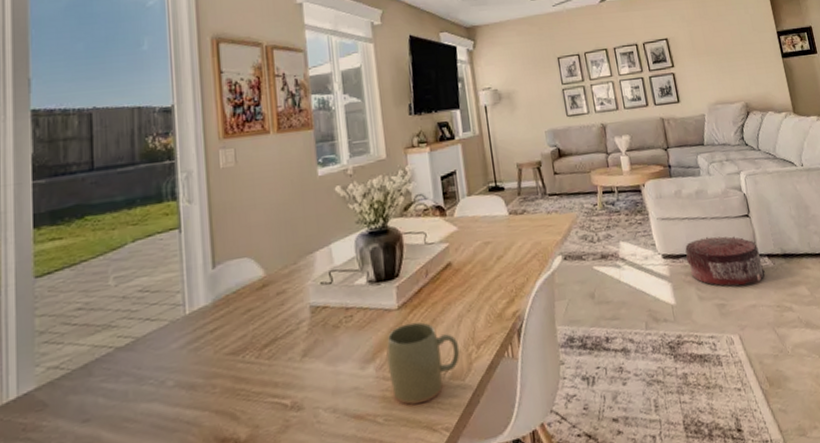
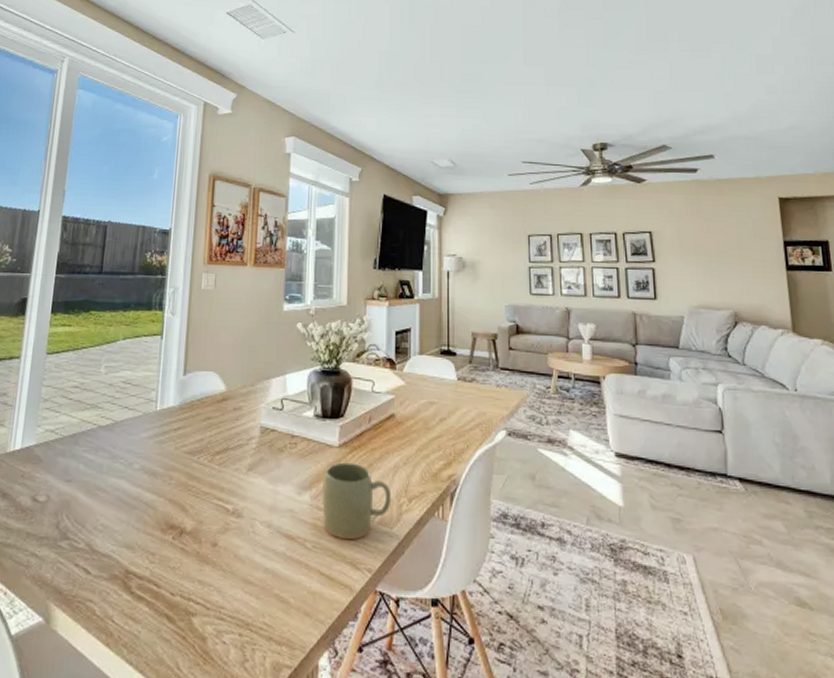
pouf: present [685,235,765,287] -> none [642,444,734,505]

